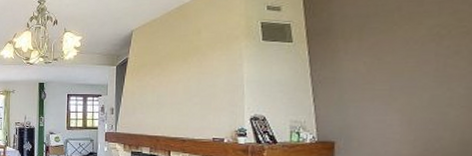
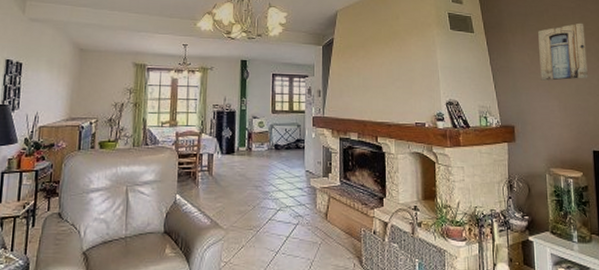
wall art: none [379,19,456,92] -> present [538,22,588,81]

